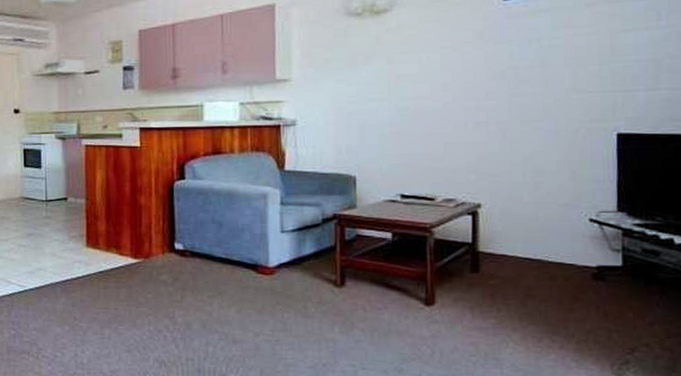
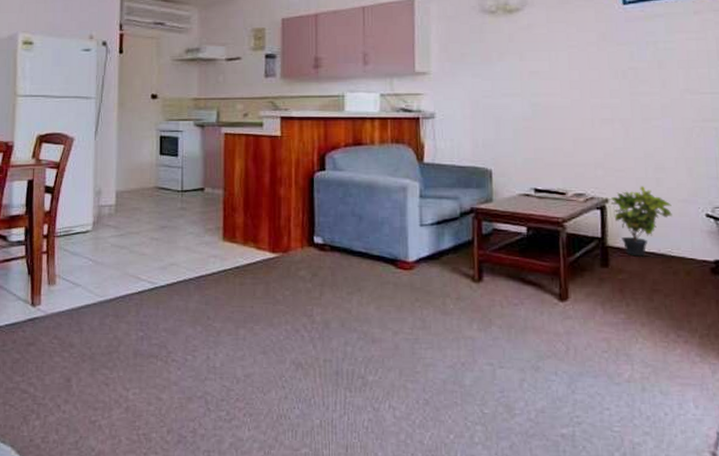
potted plant: none [481,190,551,262] -> present [609,186,672,257]

